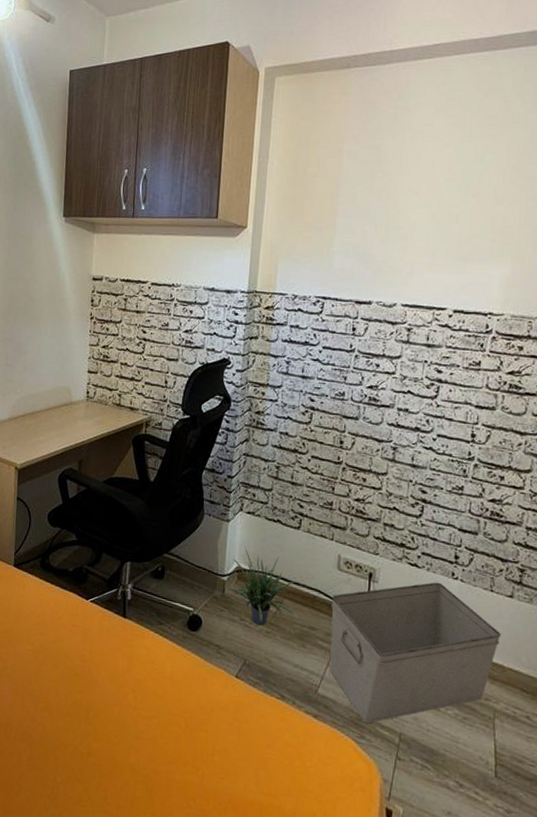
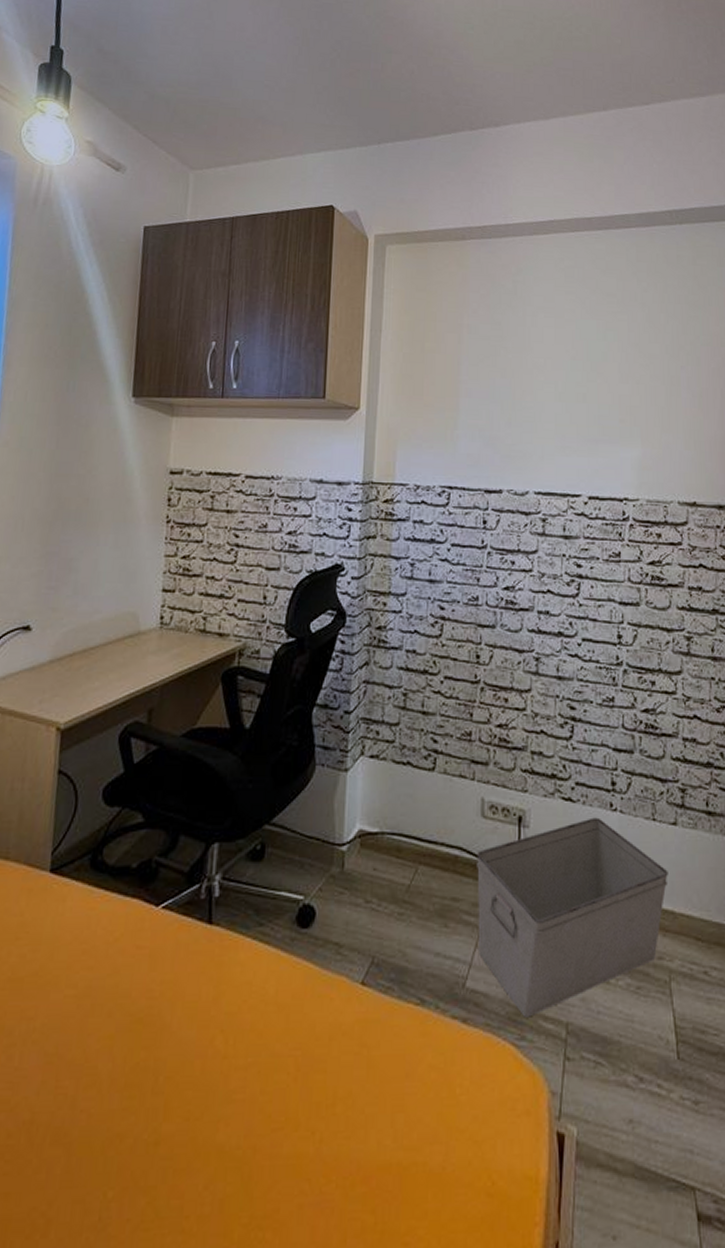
potted plant: present [228,546,295,626] -> none [349,802,432,906]

